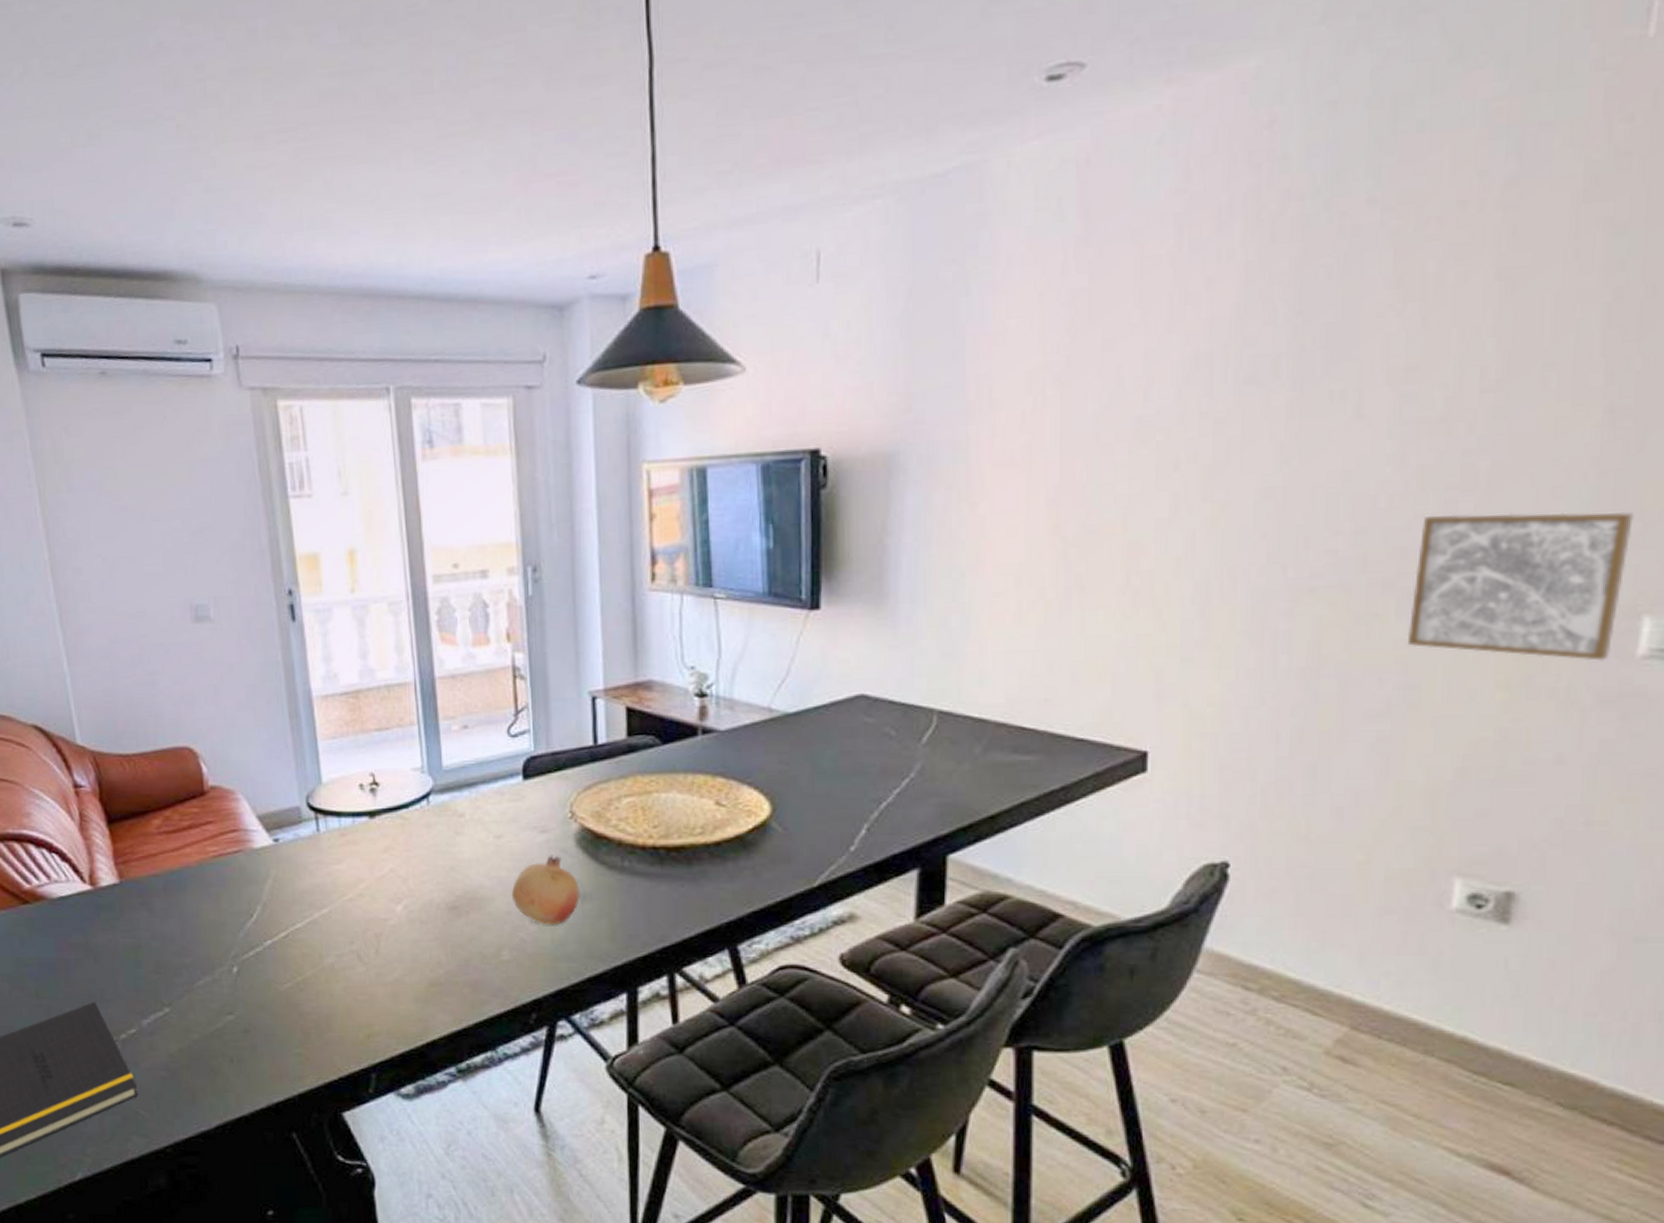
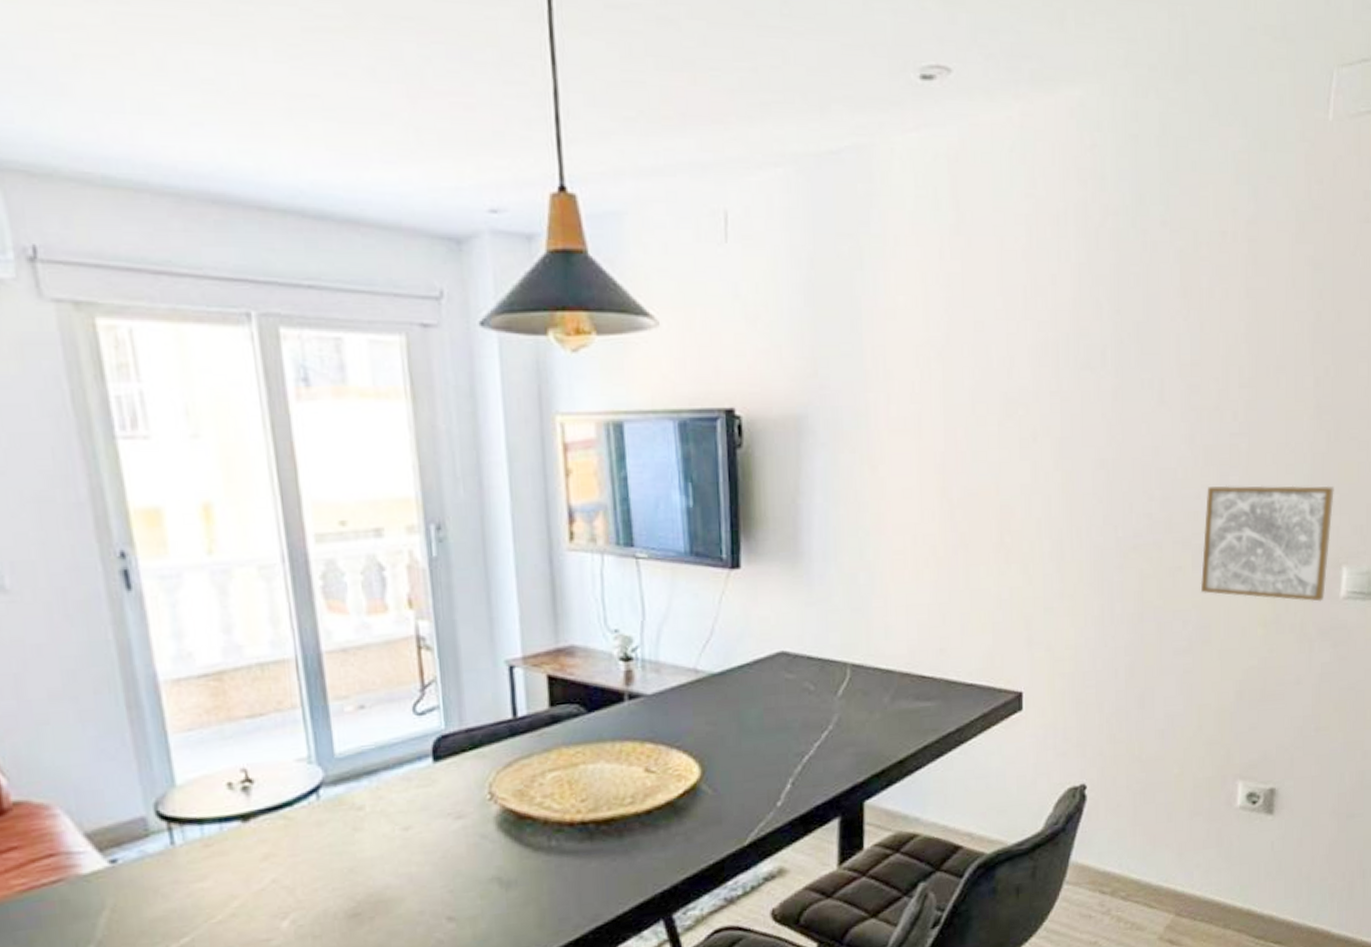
fruit: present [512,855,580,925] -> none [425,842,504,921]

